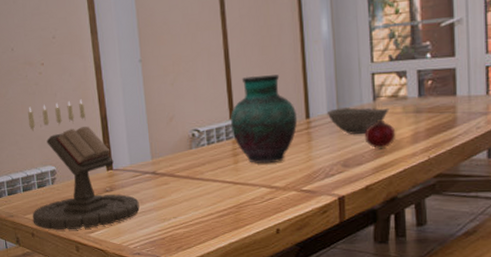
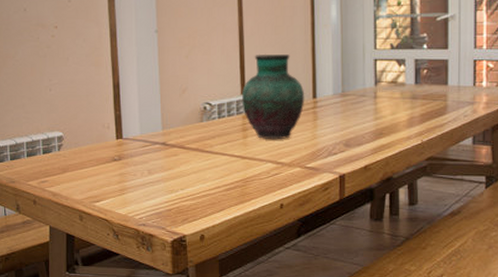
candle: present [27,99,140,230] -> none [35,65,147,198]
bowl: present [328,107,390,134] -> none [333,90,389,116]
fruit: present [364,118,396,149] -> none [365,102,394,131]

